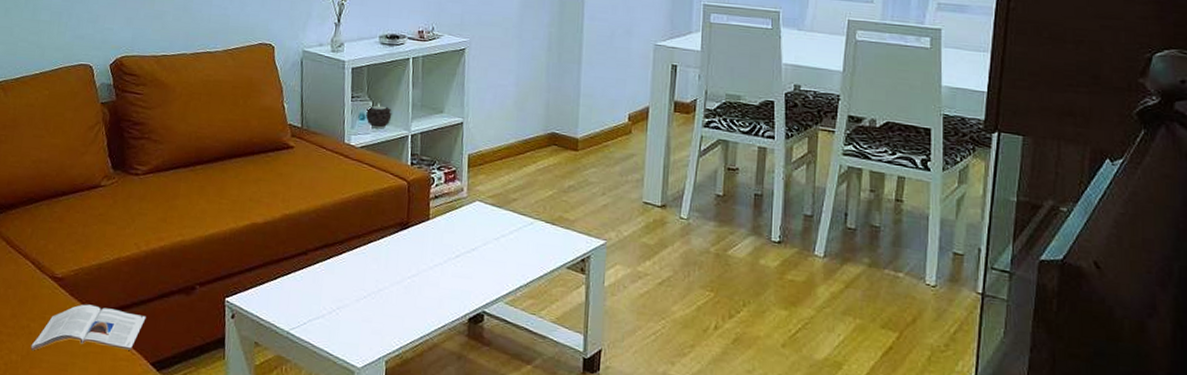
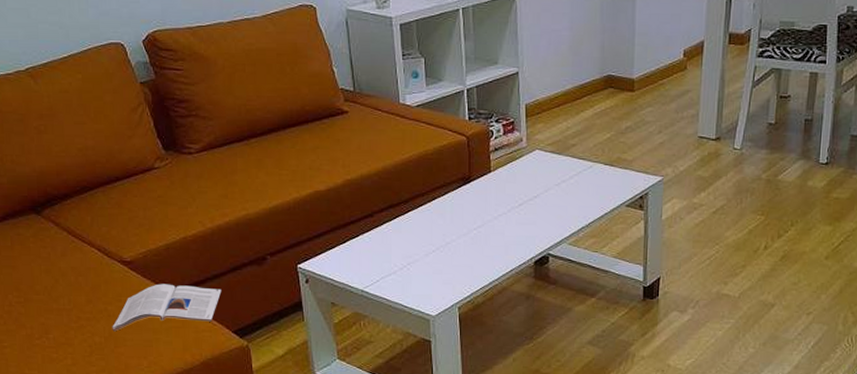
candle: present [366,103,392,129] -> none [419,59,445,86]

